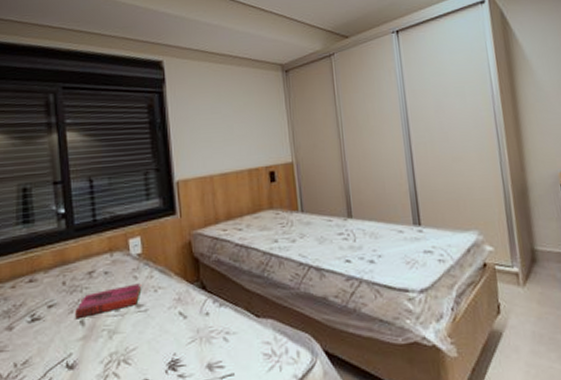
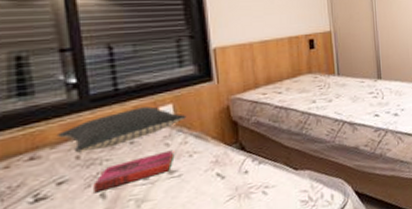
pillow: none [48,238,152,279] -> present [56,106,187,153]

